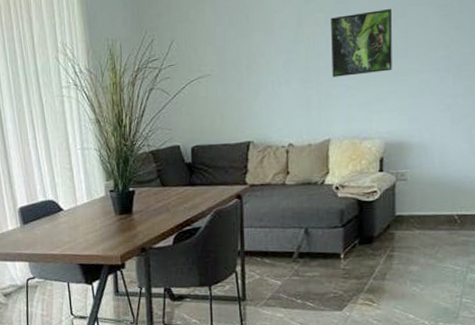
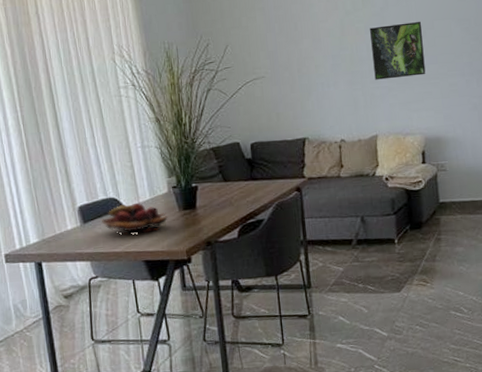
fruit basket: none [40,205,105,237] -> present [102,202,169,235]

